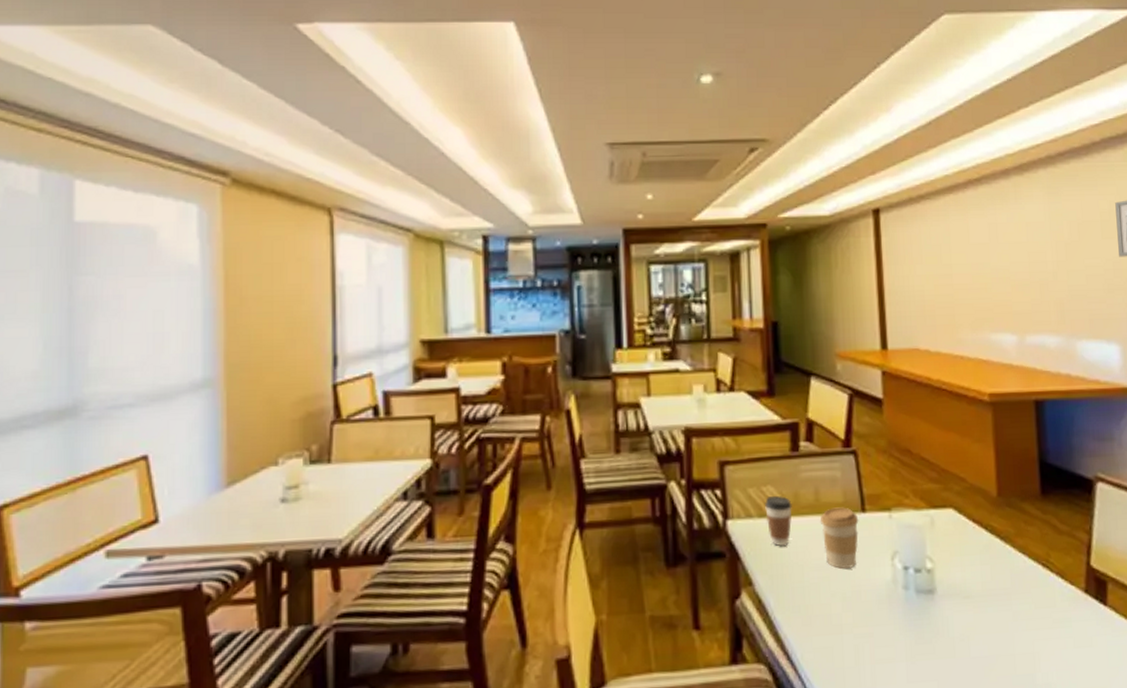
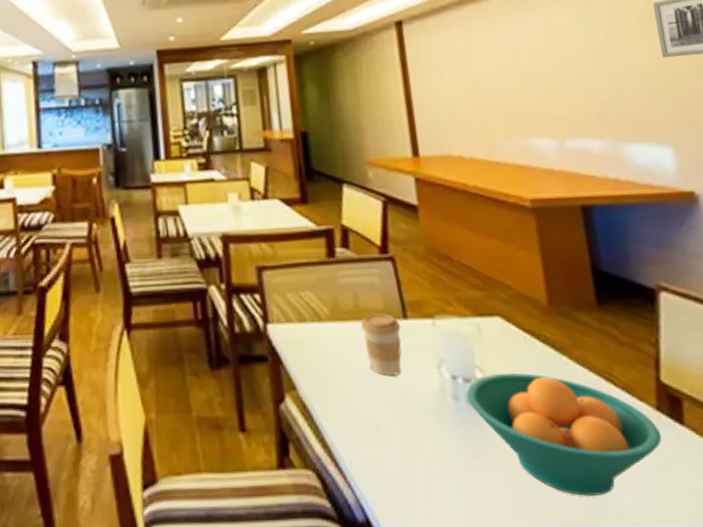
coffee cup: present [765,495,792,546] -> none [304,300,332,351]
fruit bowl: none [916,562,1087,675] -> present [466,373,662,496]

